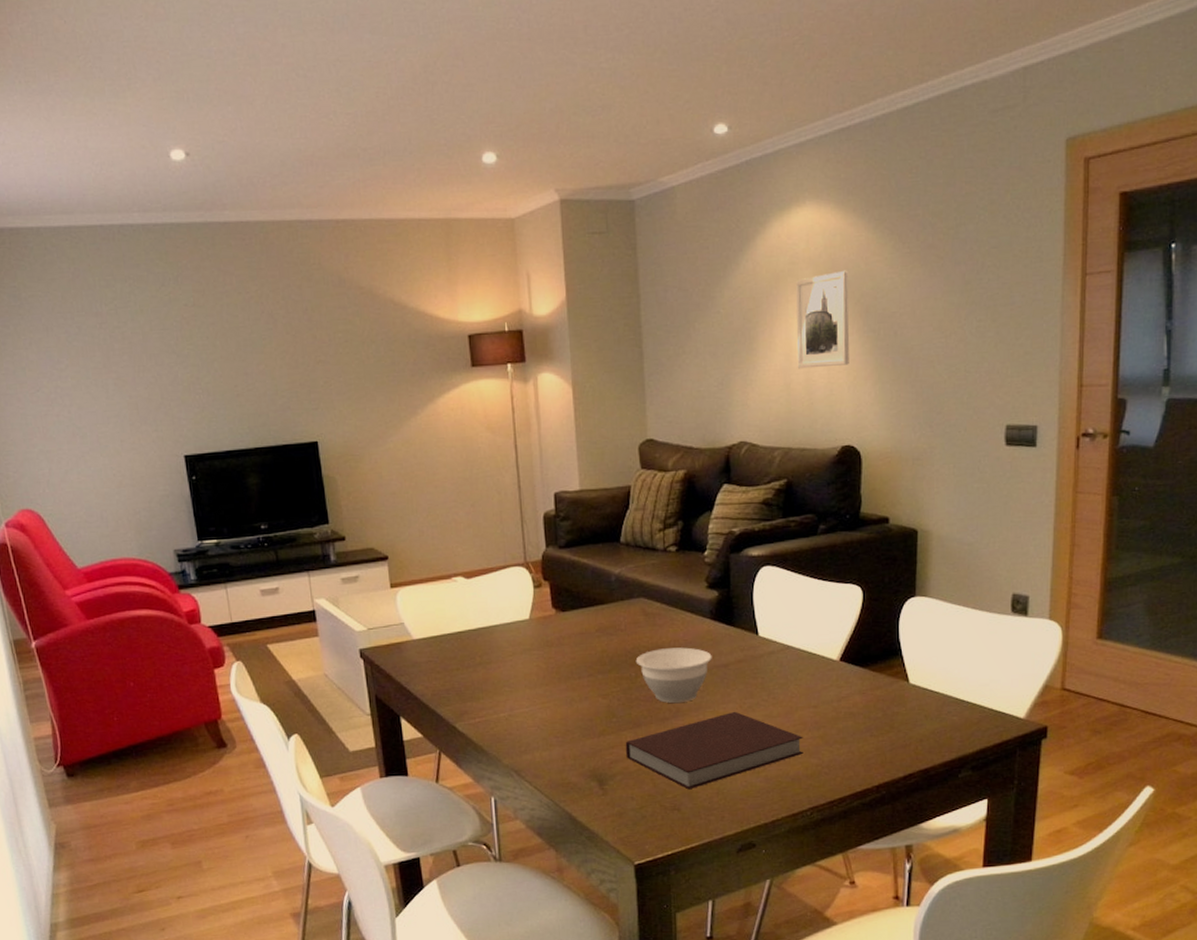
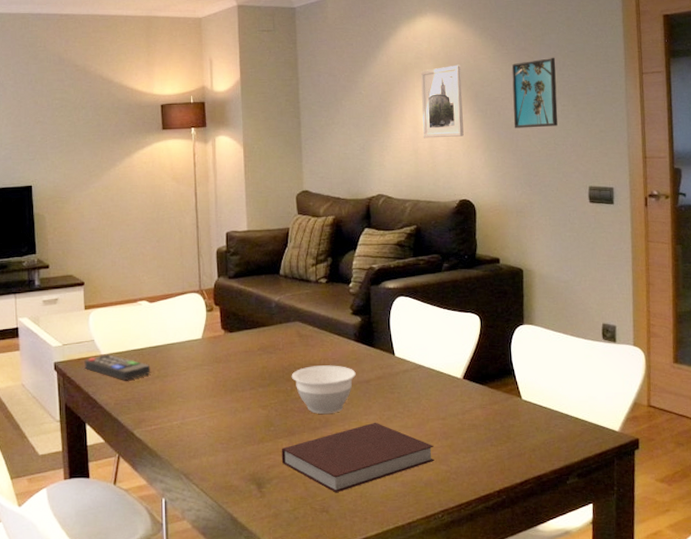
remote control: none [394,639,472,668] -> present [84,354,151,380]
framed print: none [913,256,972,353] -> present [511,57,558,128]

